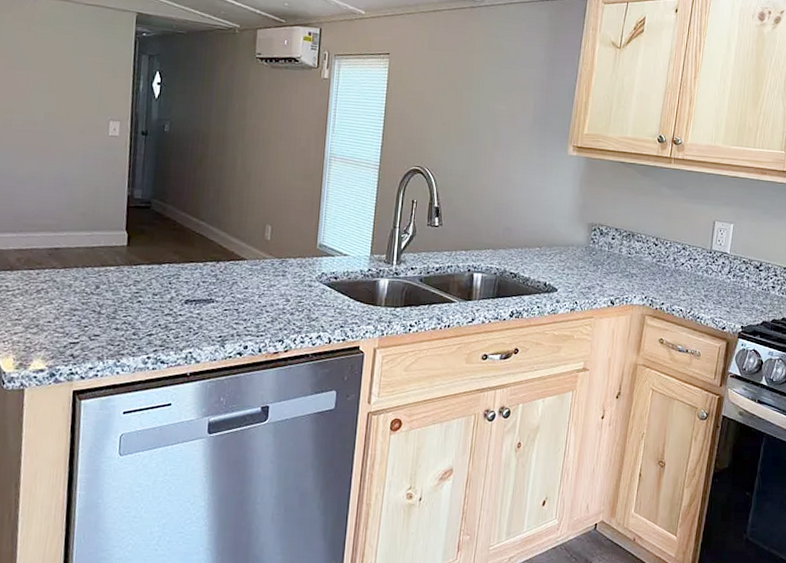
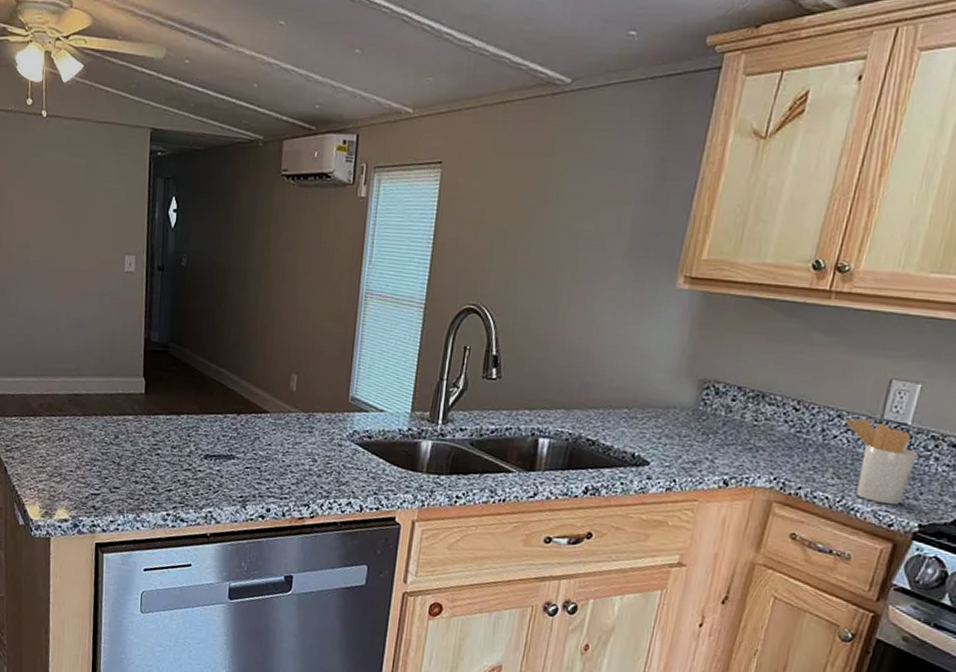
utensil holder: none [688,250,736,313] -> present [845,418,919,505]

